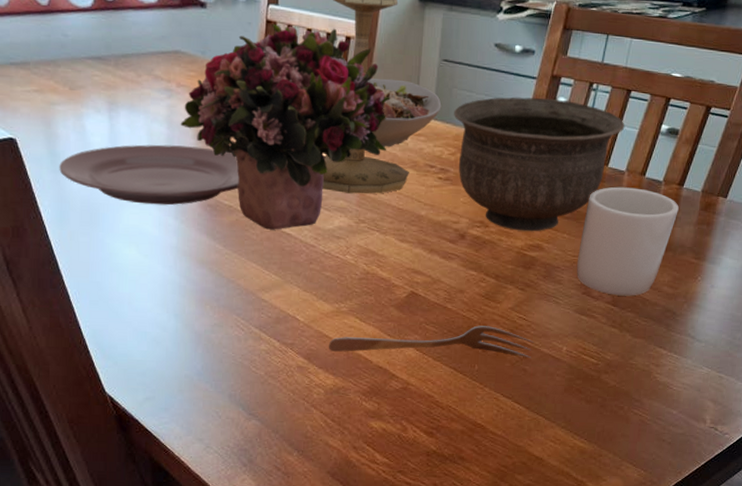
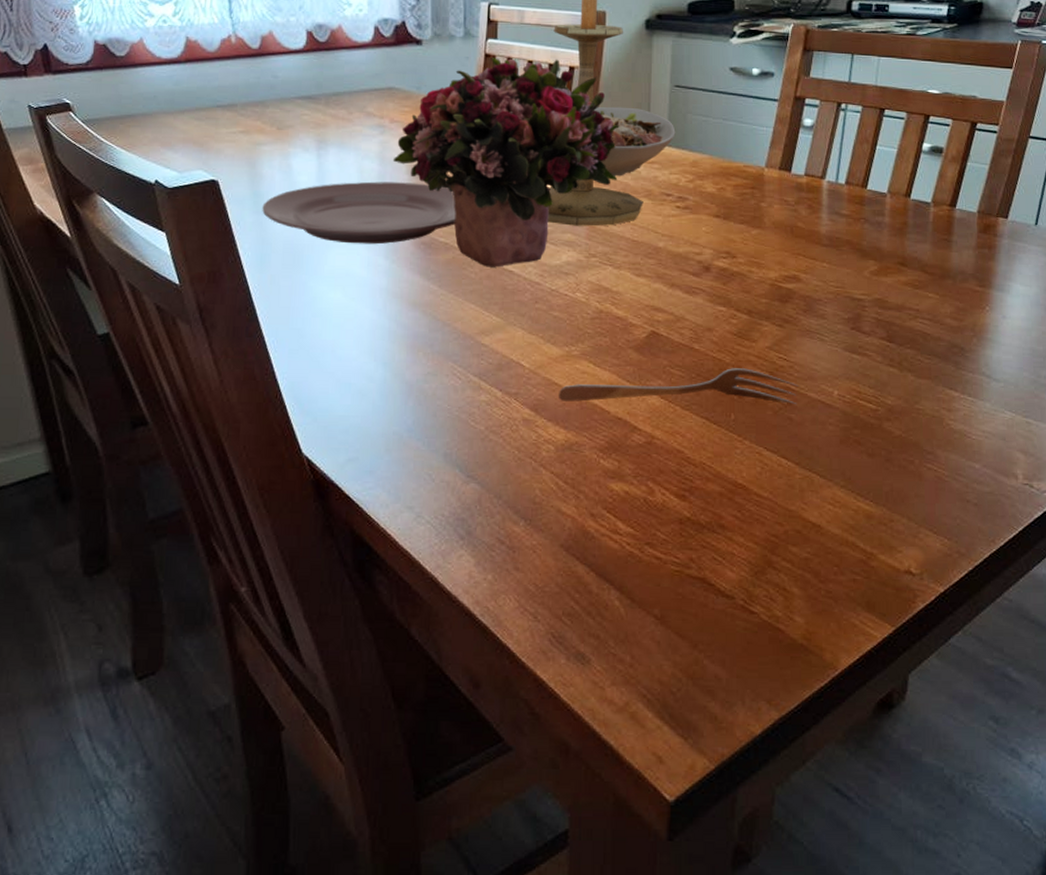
bowl: present [454,97,625,232] -> none [690,120,882,262]
mug: present [576,186,679,296] -> none [841,210,953,331]

